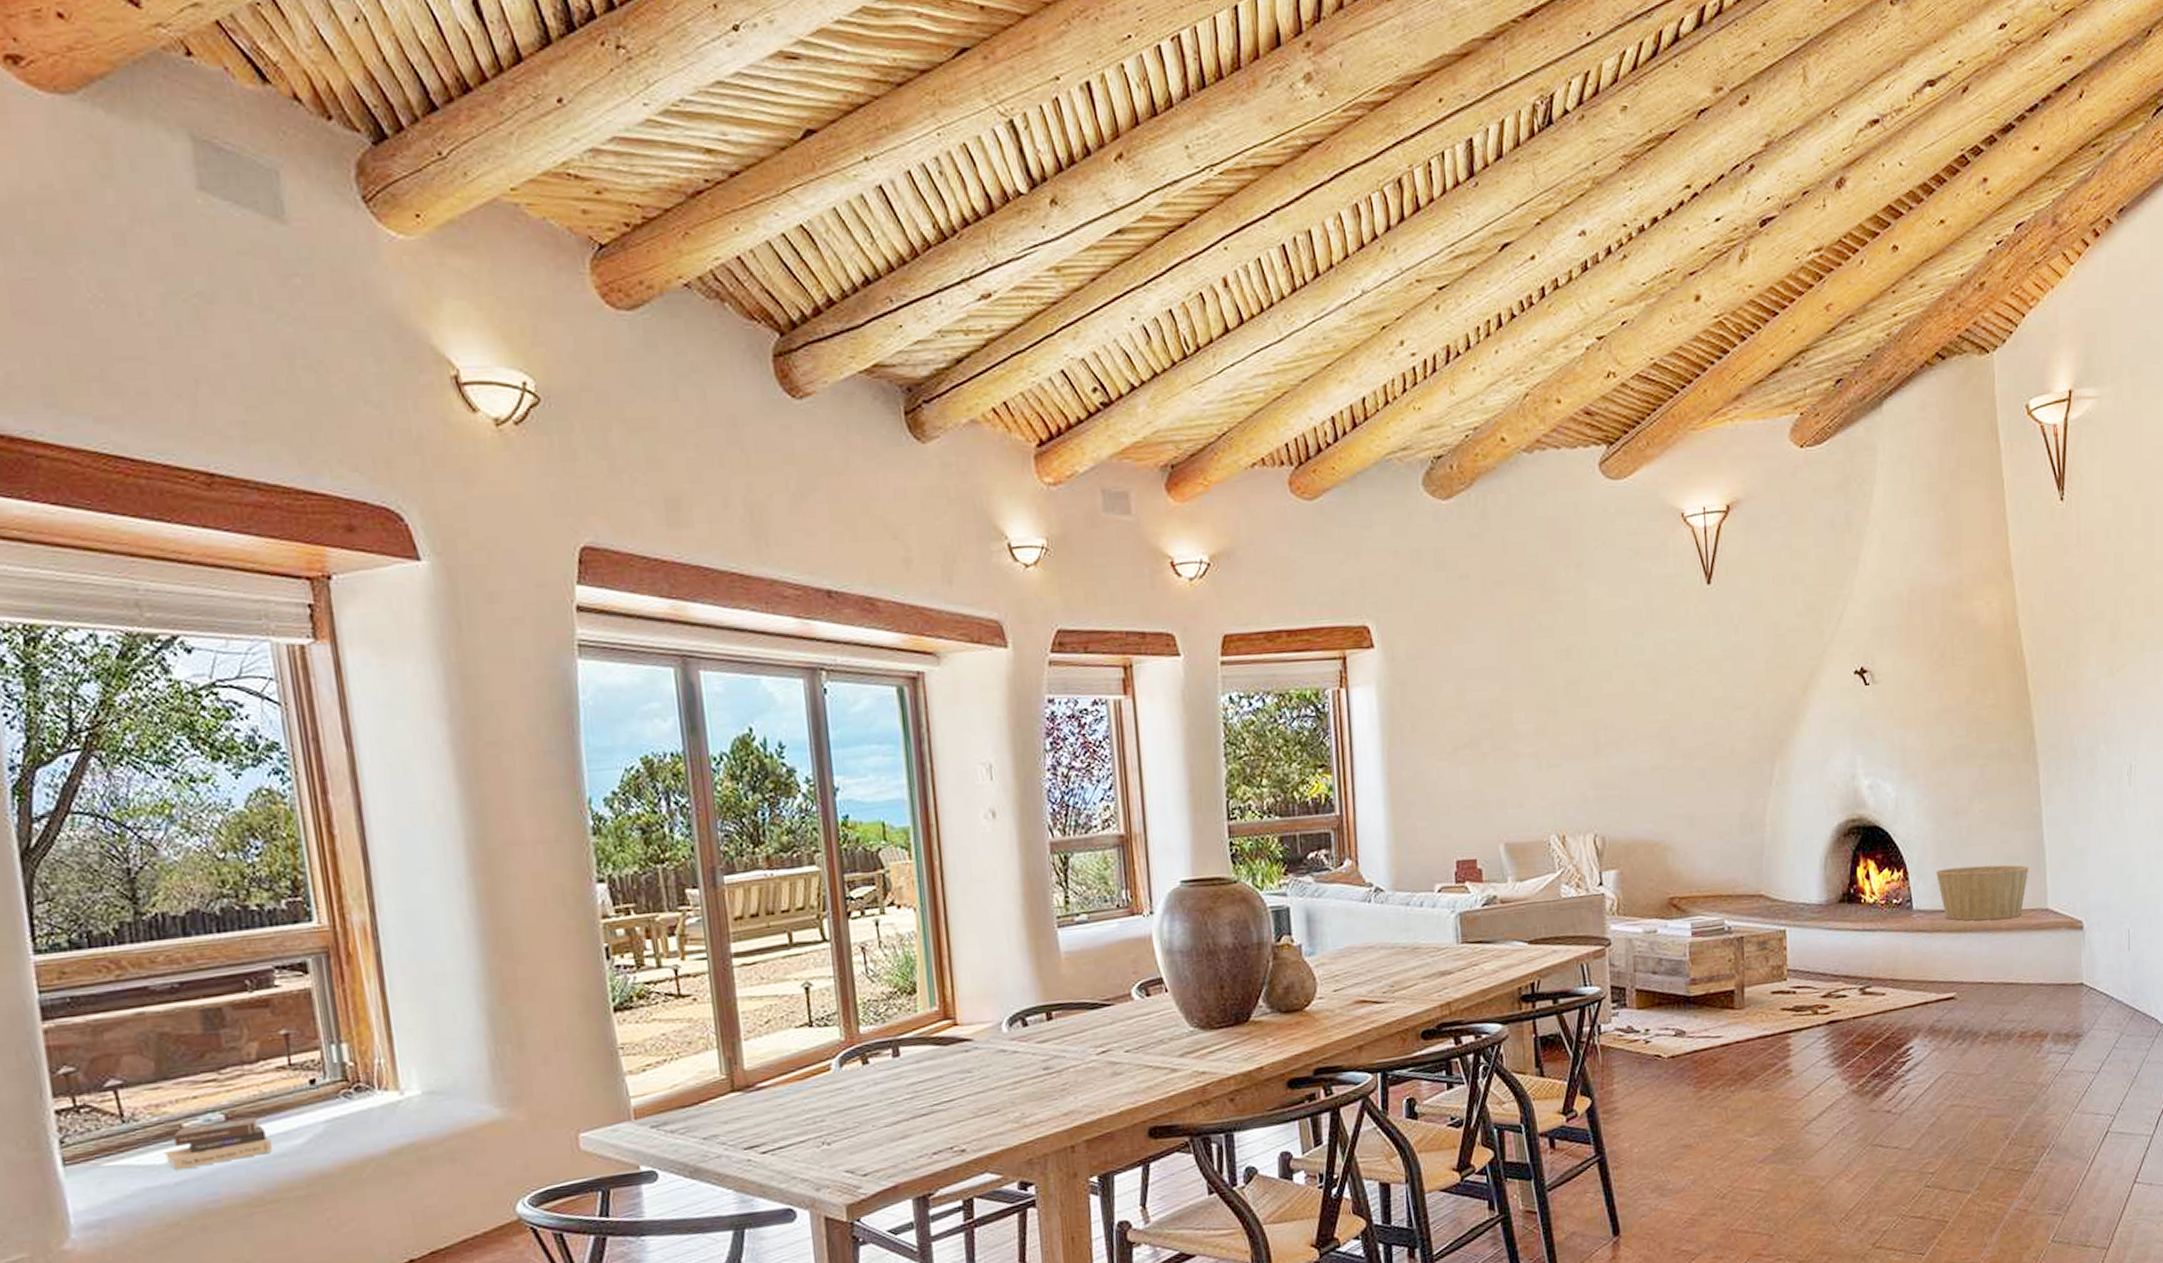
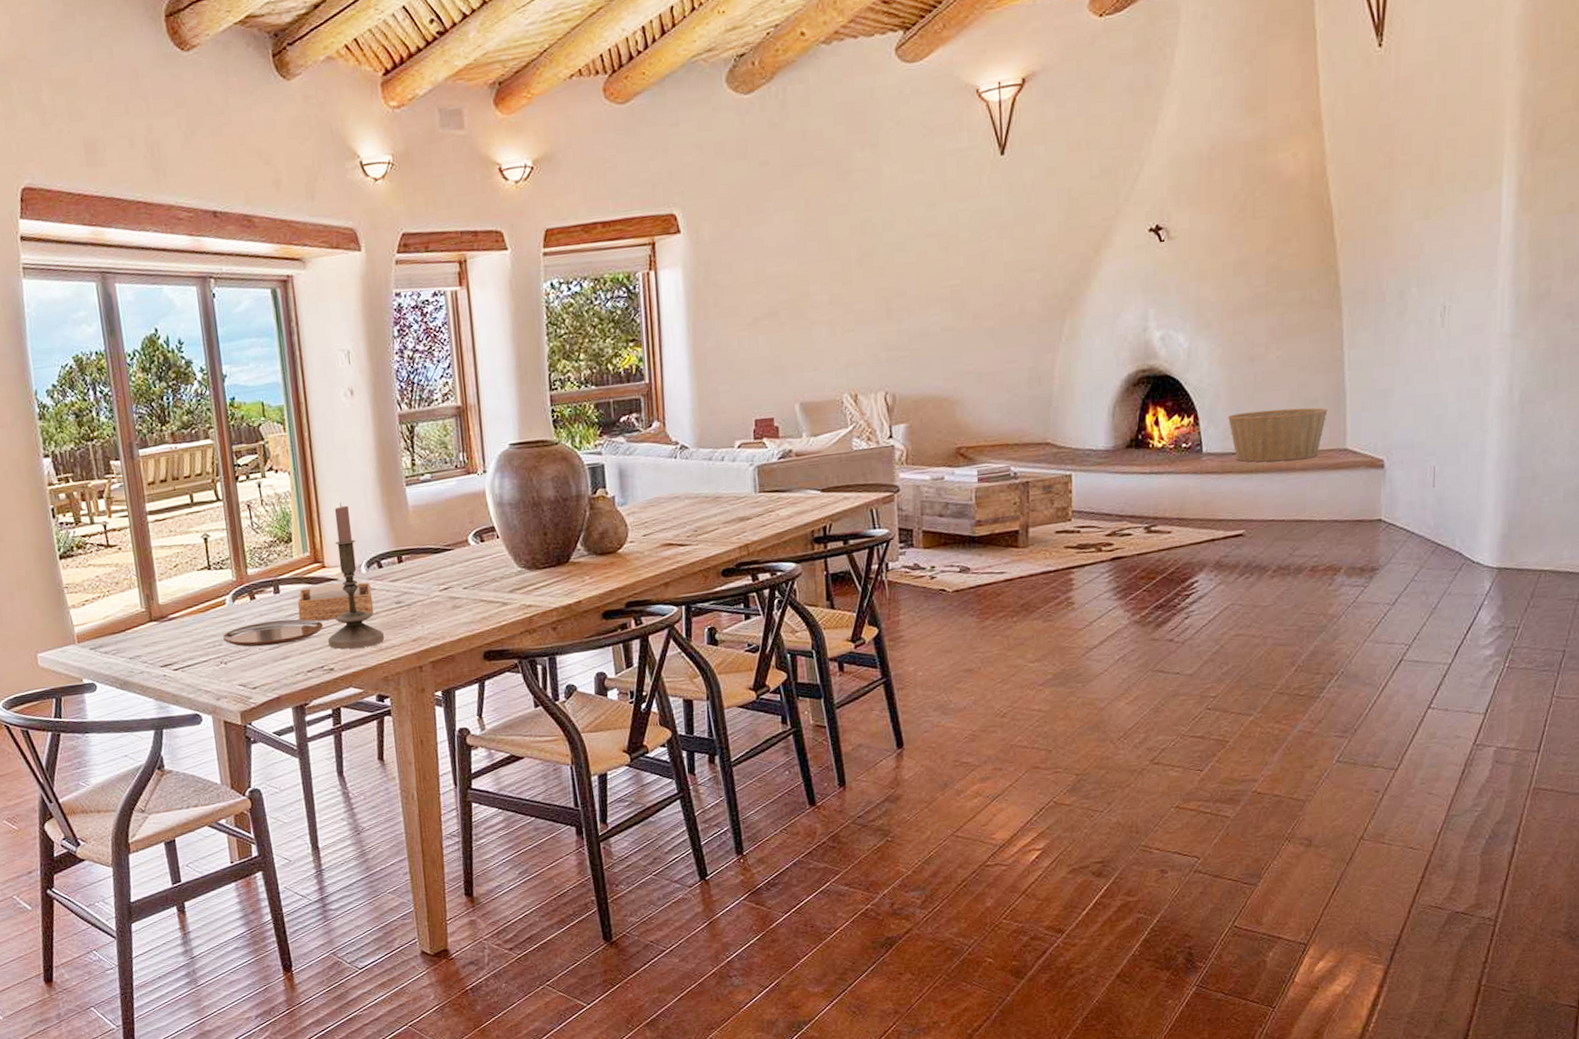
plate: none [825,1088,953,1124] -> present [222,619,323,647]
napkin holder: none [922,1043,1017,1092] -> present [297,582,374,622]
candle: none [959,946,1030,1126] -> present [328,502,385,650]

